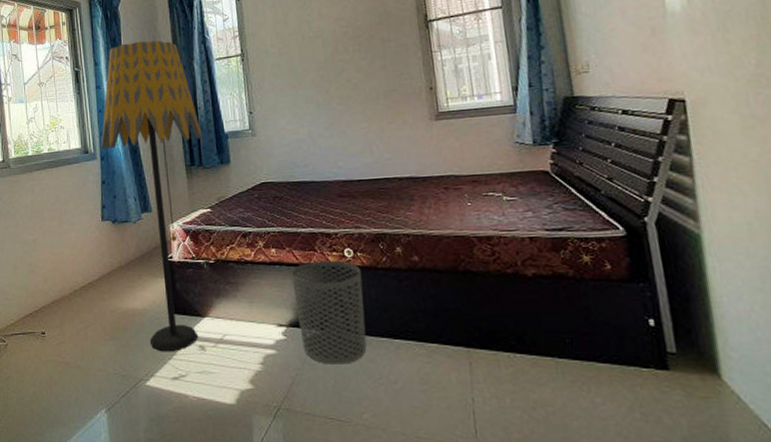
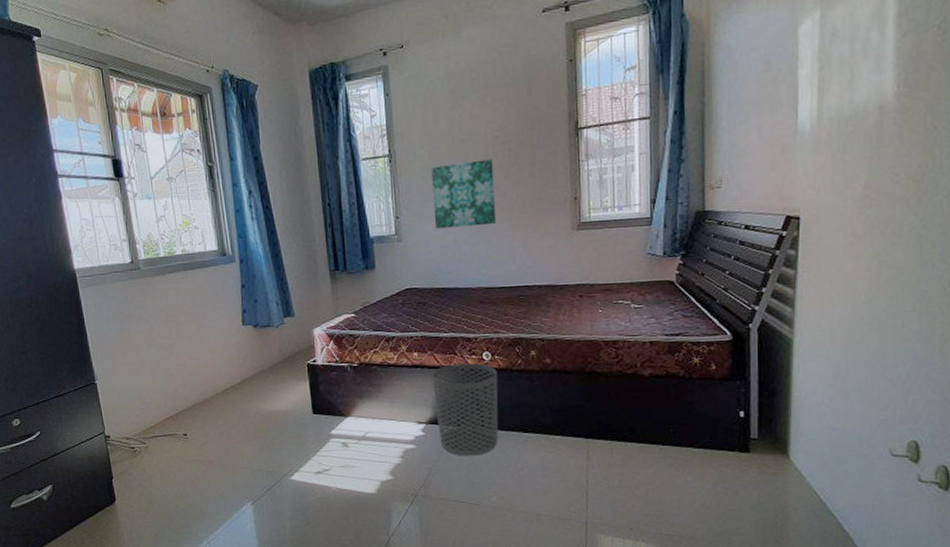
floor lamp: present [101,40,203,351] -> none [239,135,347,448]
wall art: none [282,54,351,123] -> present [431,159,497,229]

